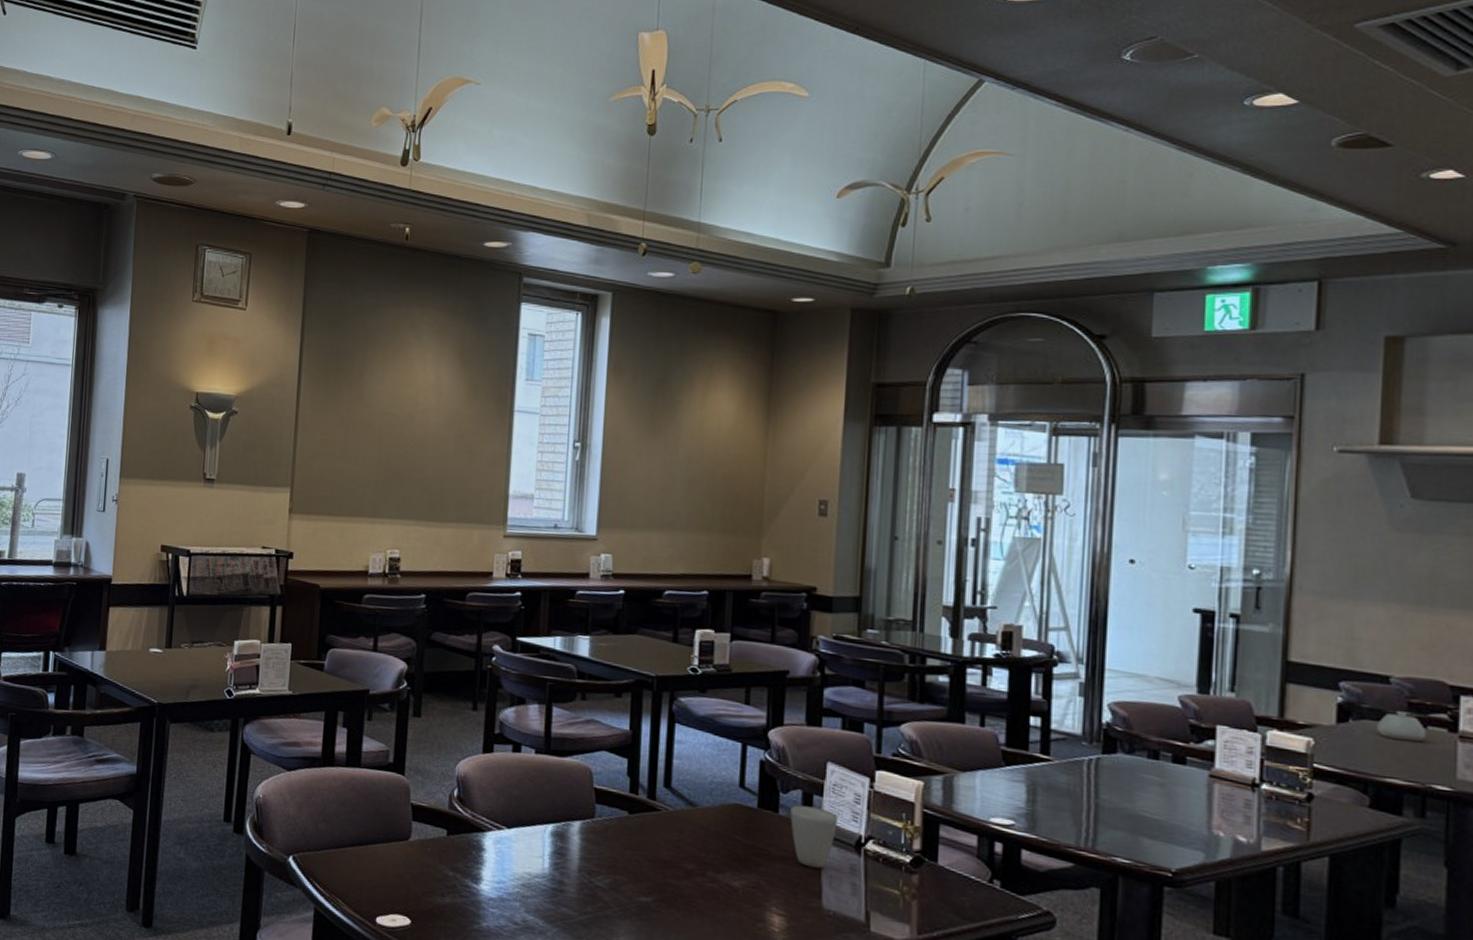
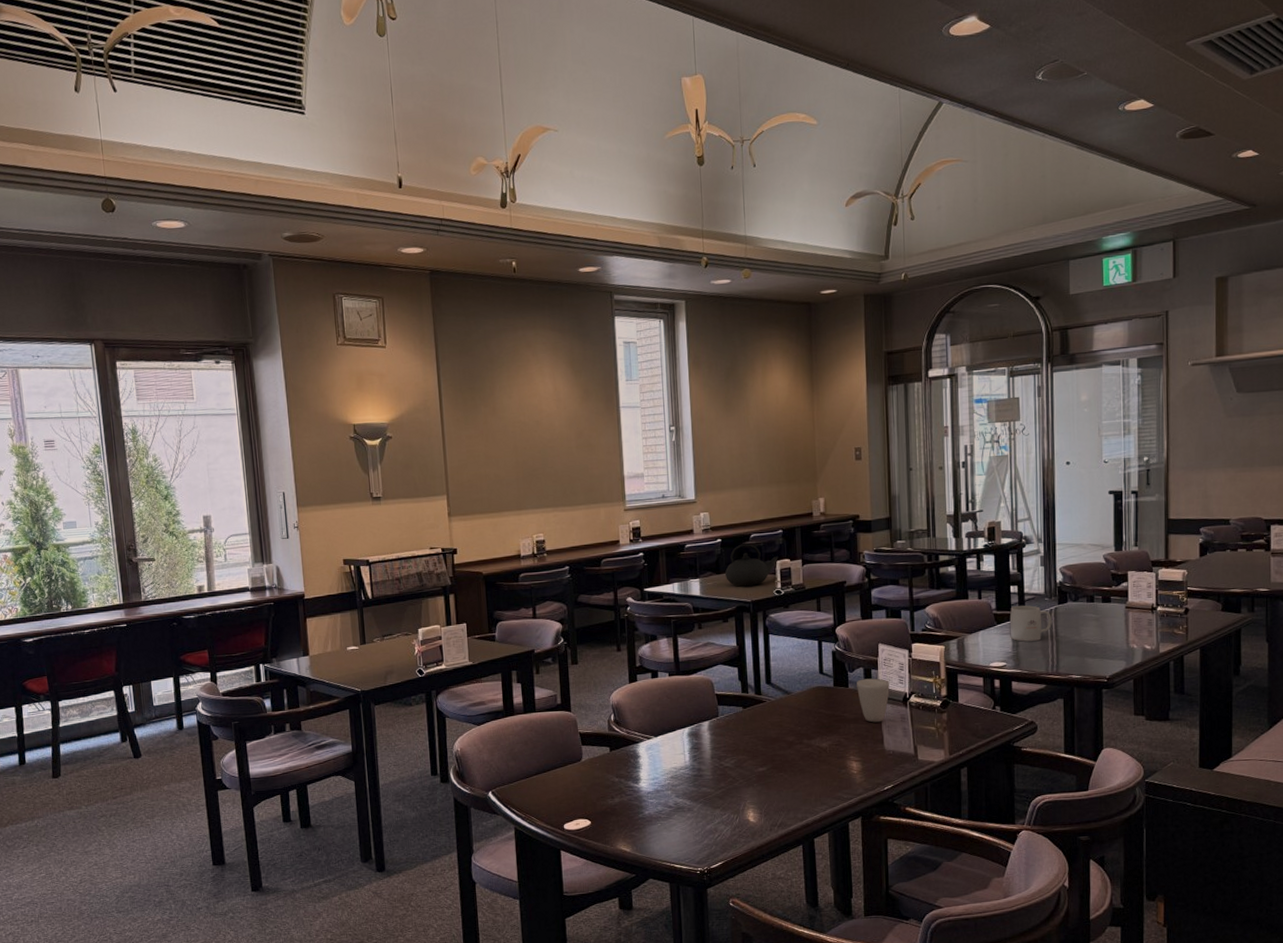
teapot: none [625,601,699,658] -> present [725,543,778,587]
mug: none [1024,745,1090,800] -> present [1009,605,1052,642]
sugar bowl: present [1377,711,1426,743] -> none [1224,542,1252,562]

